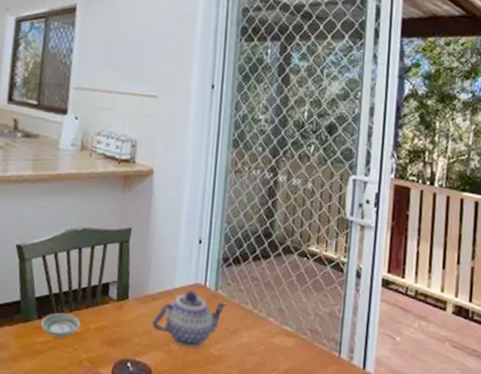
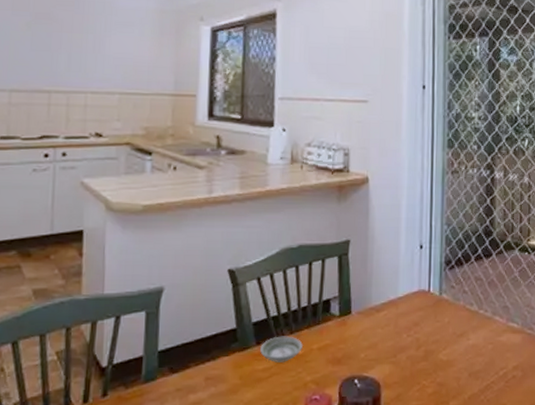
teapot: present [151,290,228,349] -> none [377,297,454,357]

